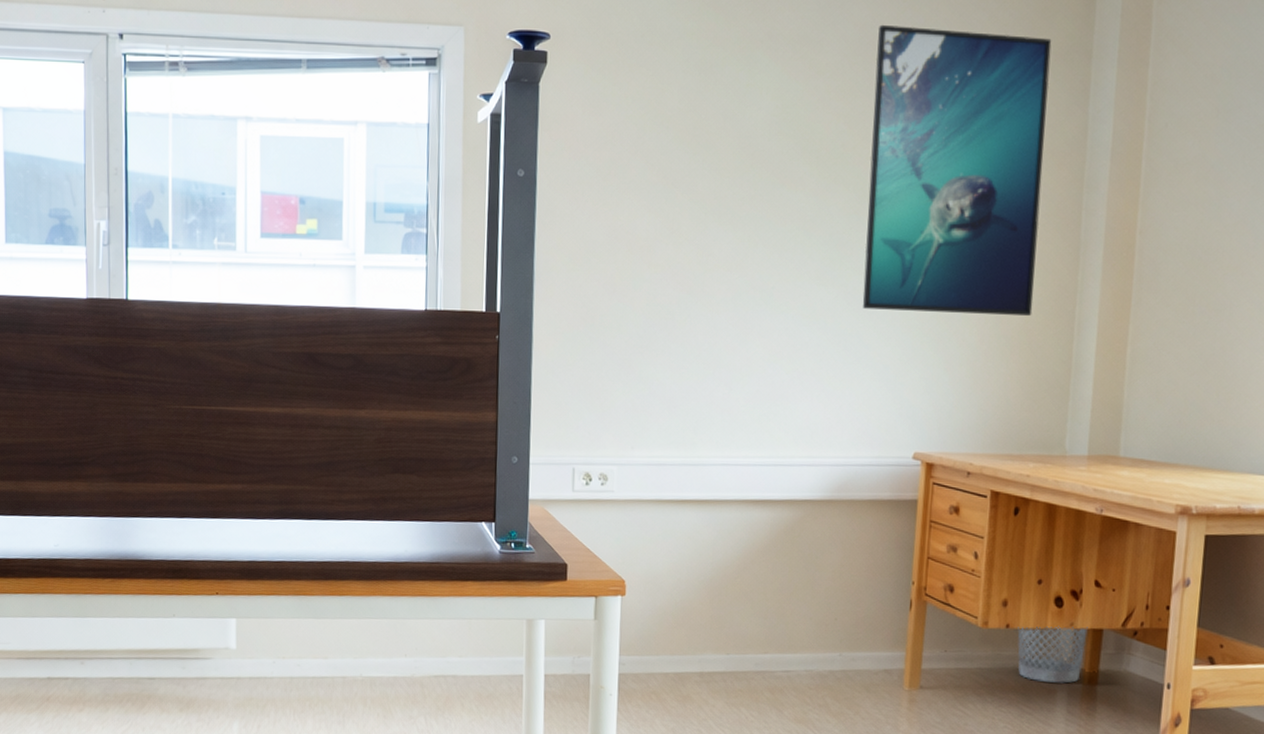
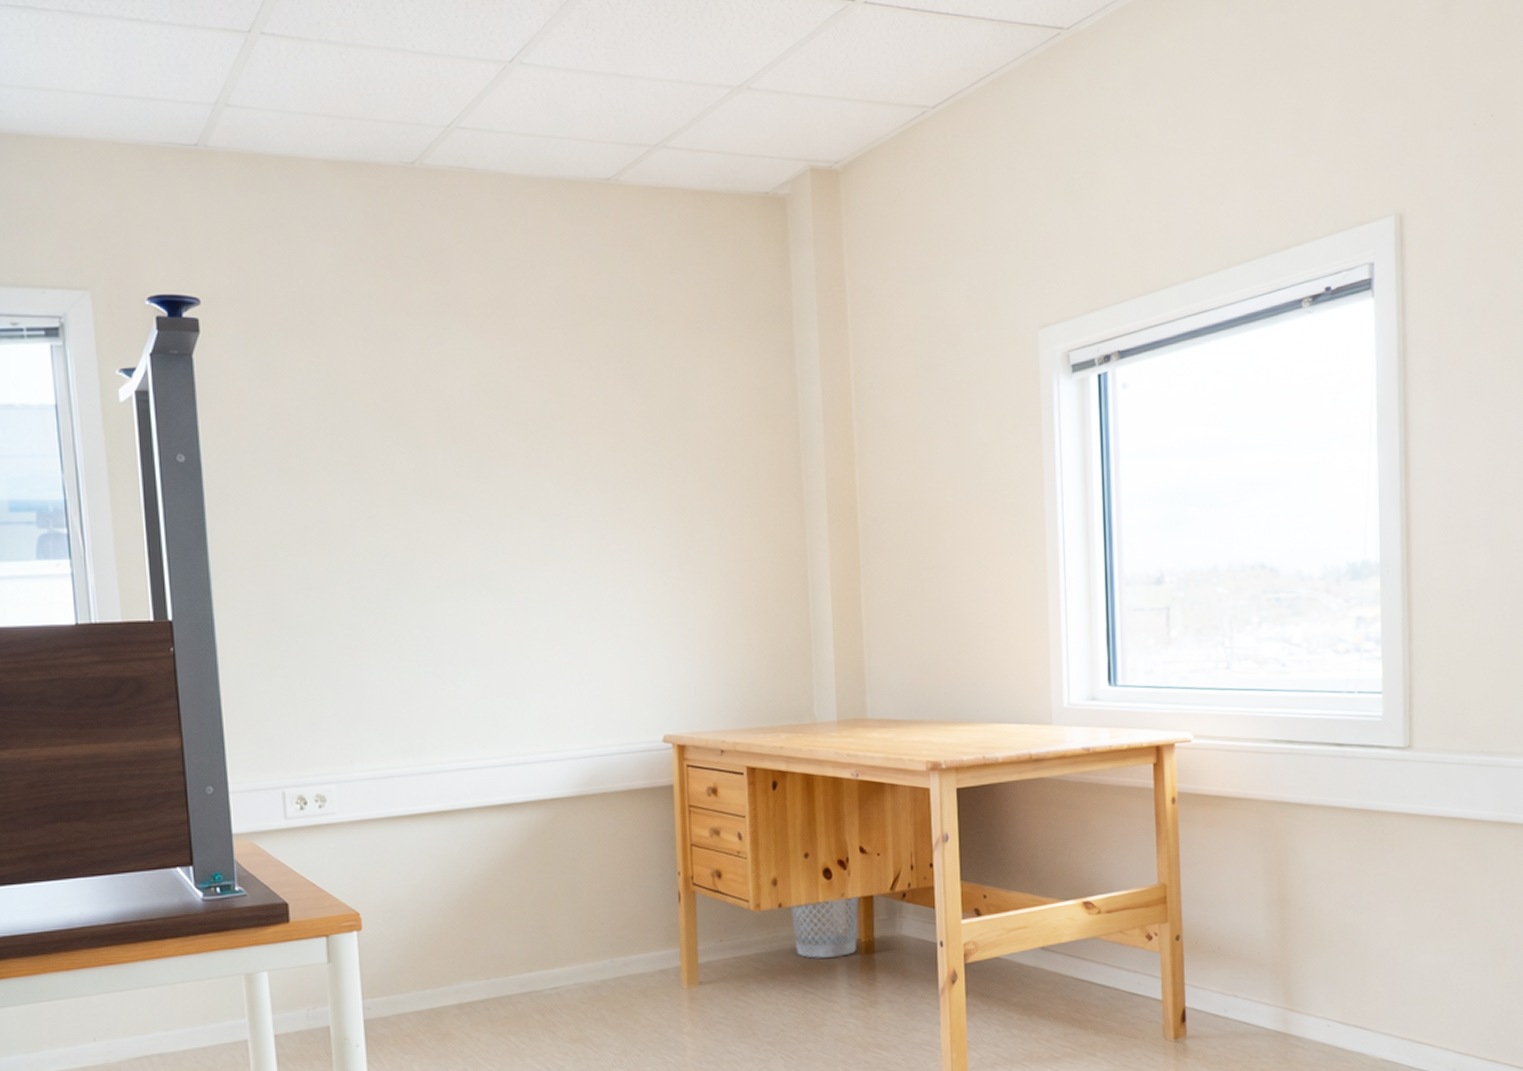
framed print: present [862,24,1052,316] -> none [575,286,766,587]

